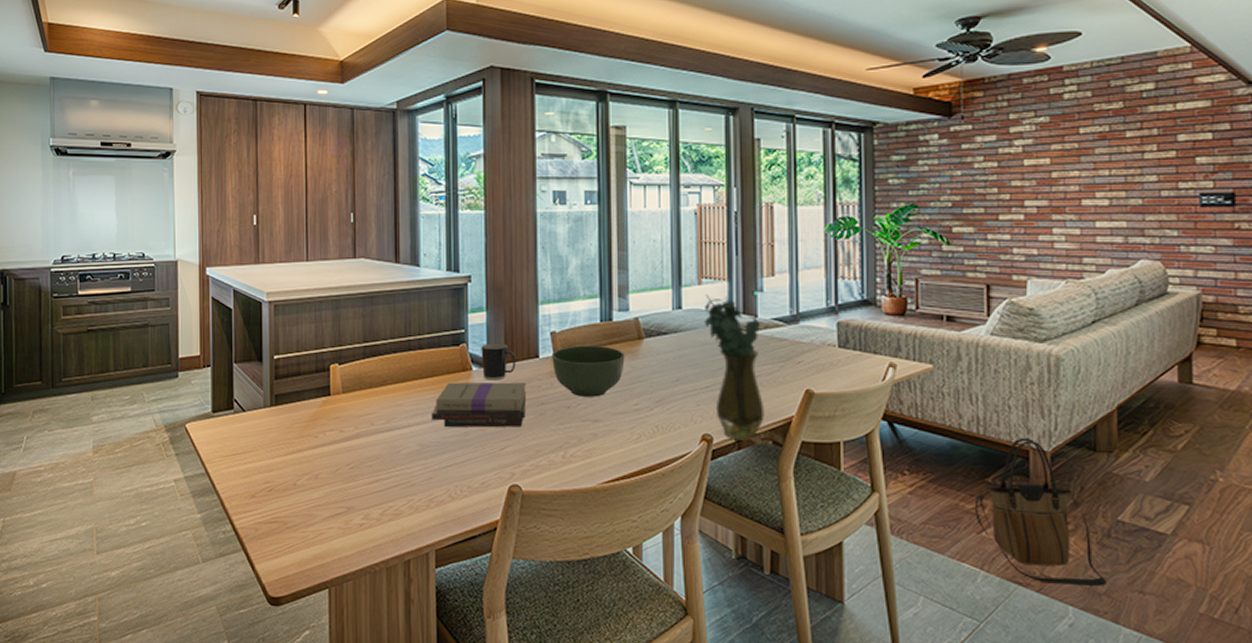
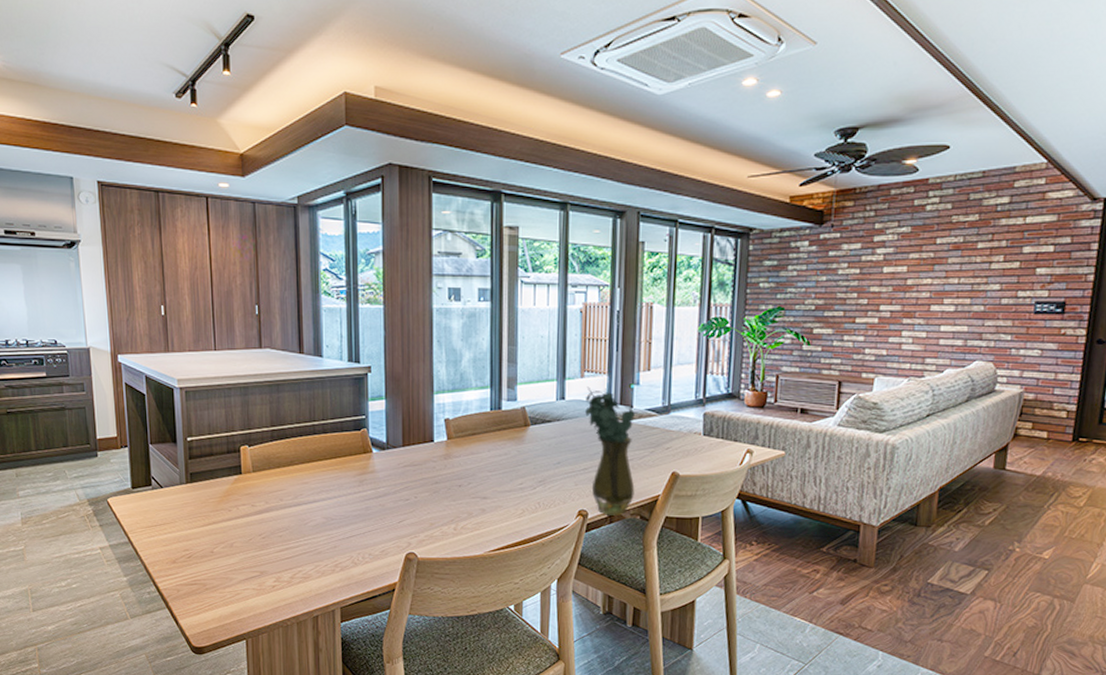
books: present [432,382,527,428] -> none [336,463,422,503]
mug: present [481,342,516,380] -> none [381,428,412,462]
bowl: present [552,345,625,397] -> none [446,431,512,477]
tote bag: present [976,437,1106,586] -> none [809,514,912,635]

